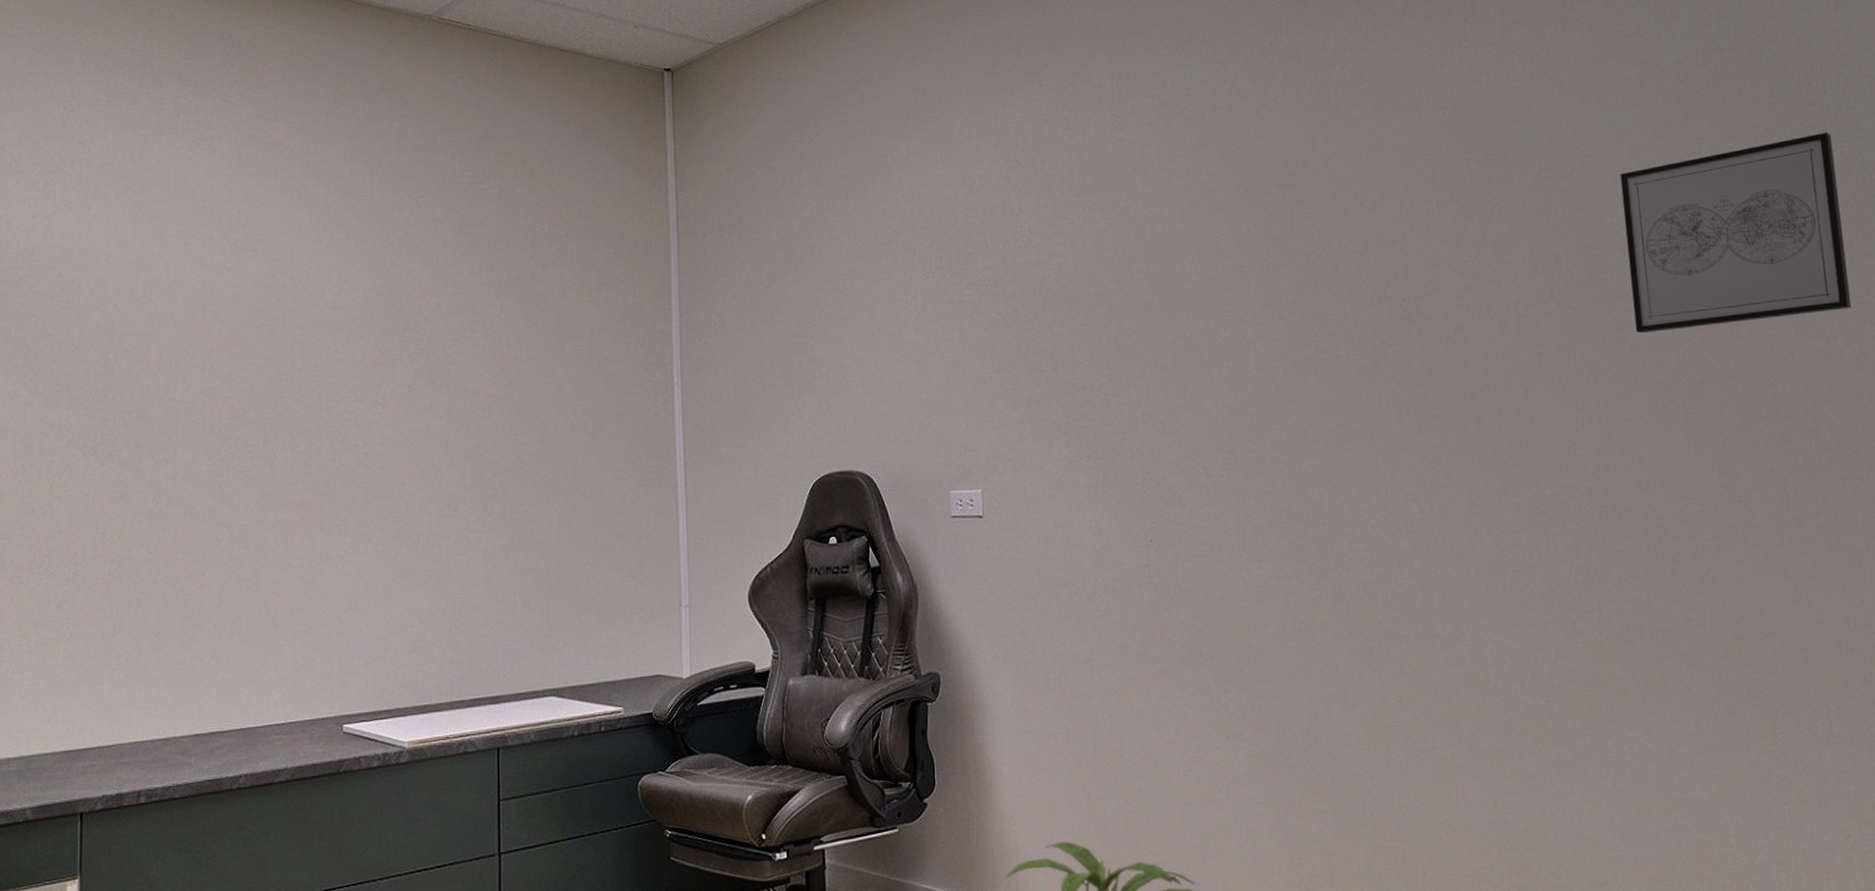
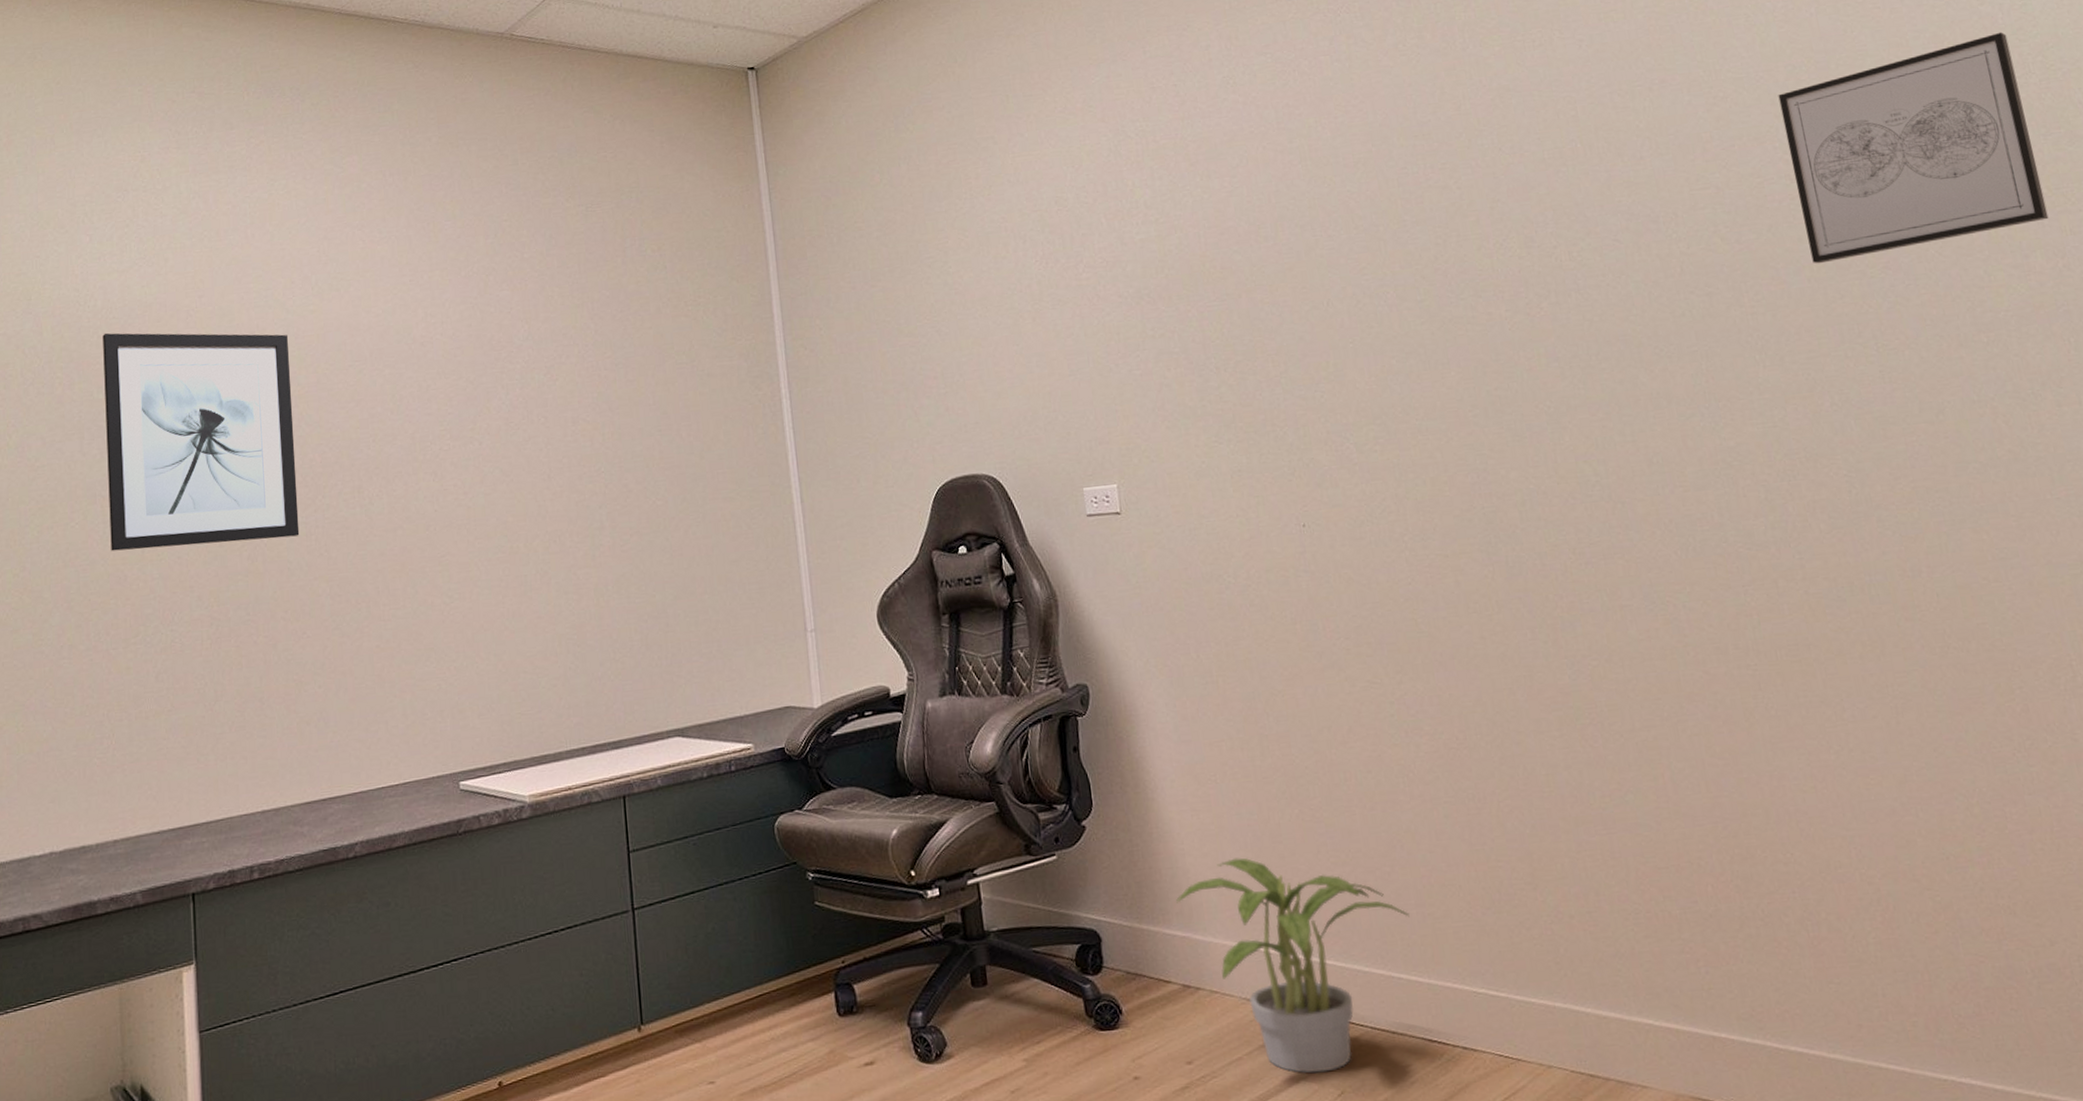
wall art: none [20,274,205,485] -> present [103,333,300,551]

